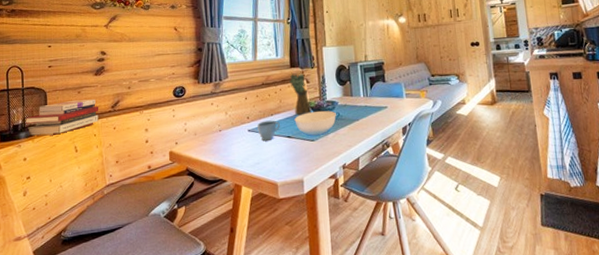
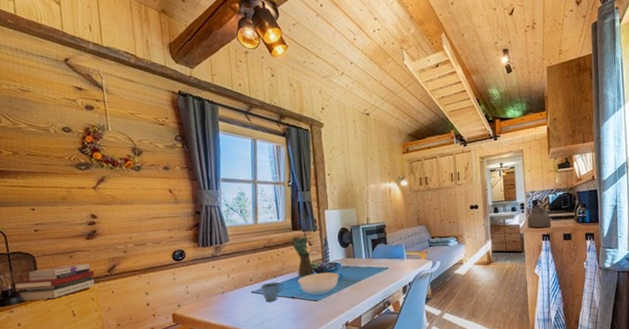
kettle: none [530,35,559,67] -> present [526,198,552,229]

